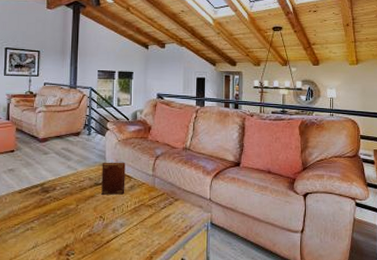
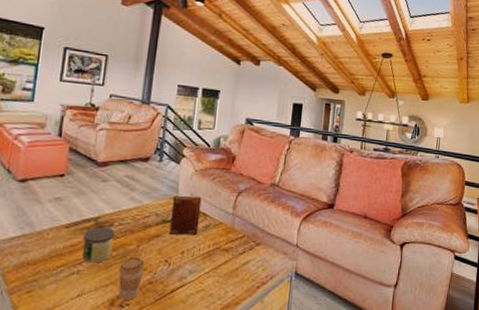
candle: none [33,191,58,221] -> present [82,226,115,263]
coffee cup: none [64,214,83,250] -> present [118,256,145,300]

